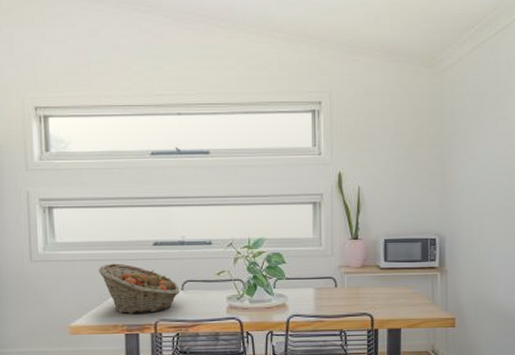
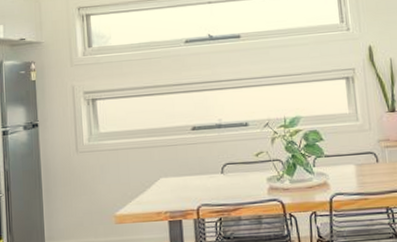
fruit basket: present [98,263,179,315] -> none [140,150,220,201]

